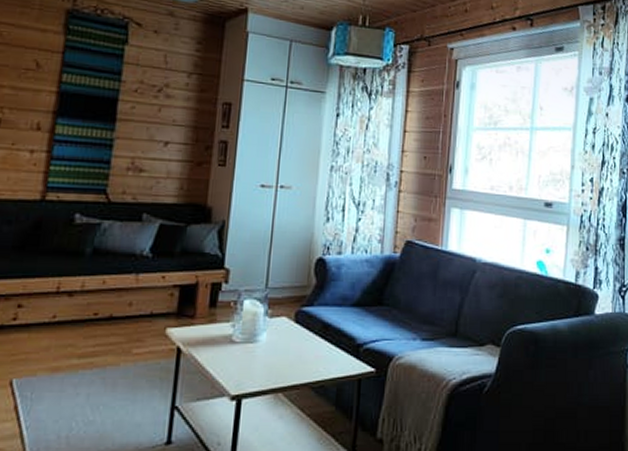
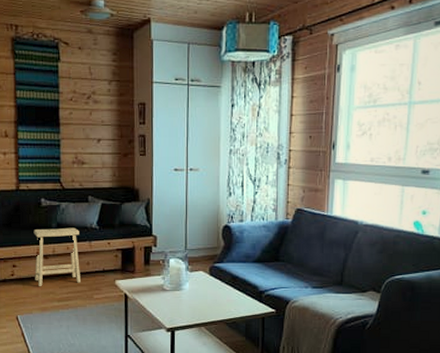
footstool: none [48,254,124,337] -> present [33,227,81,287]

